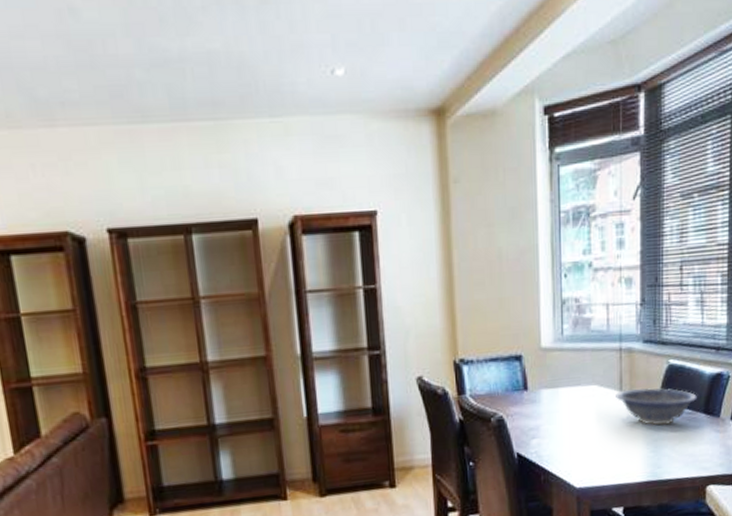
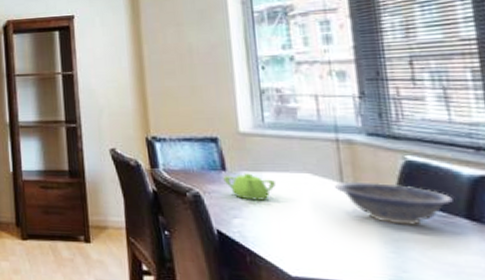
teapot: none [525,390,569,419] -> present [223,173,275,201]

